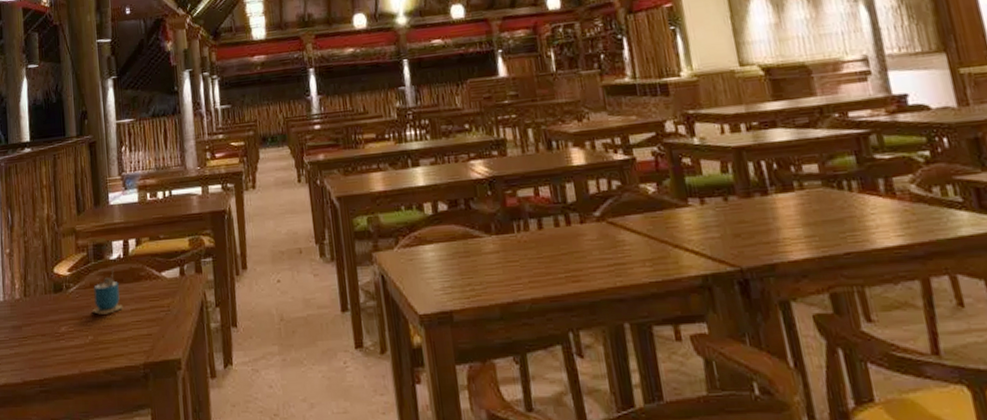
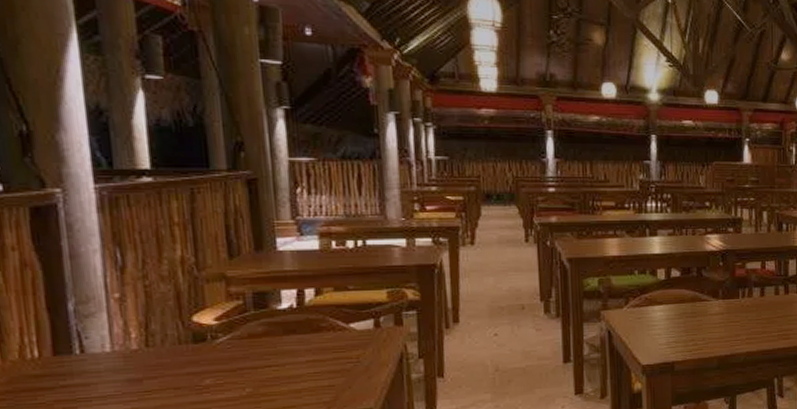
cup: present [91,268,124,315] -> none [250,318,297,366]

